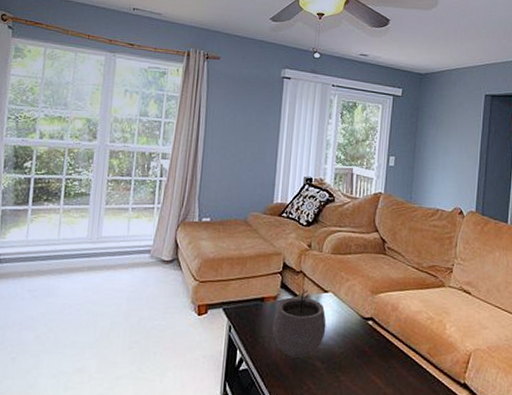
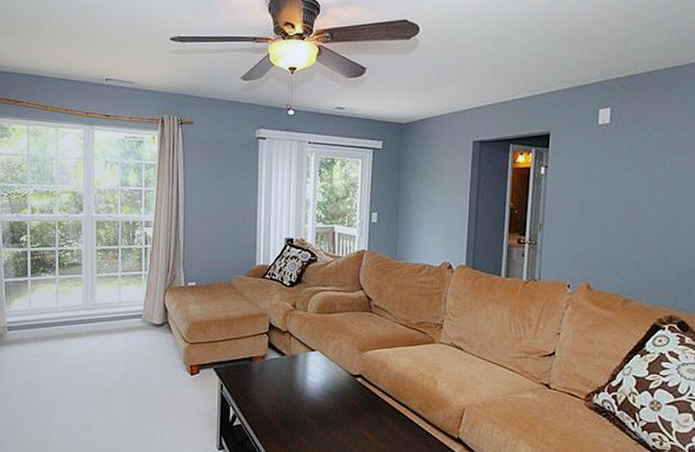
plant pot: present [272,288,327,358] -> none [263,347,315,414]

